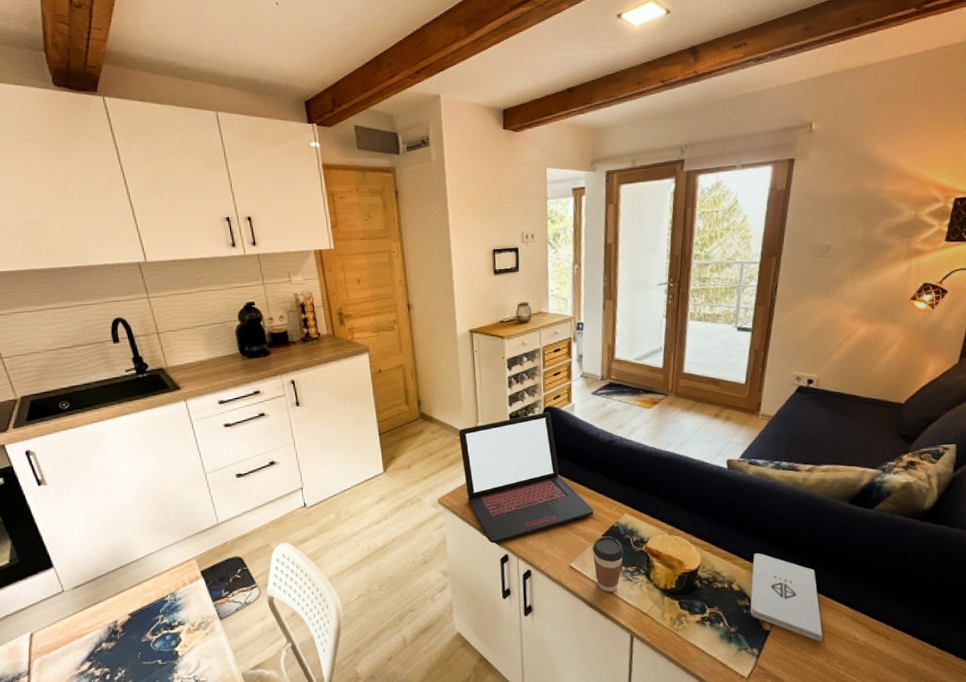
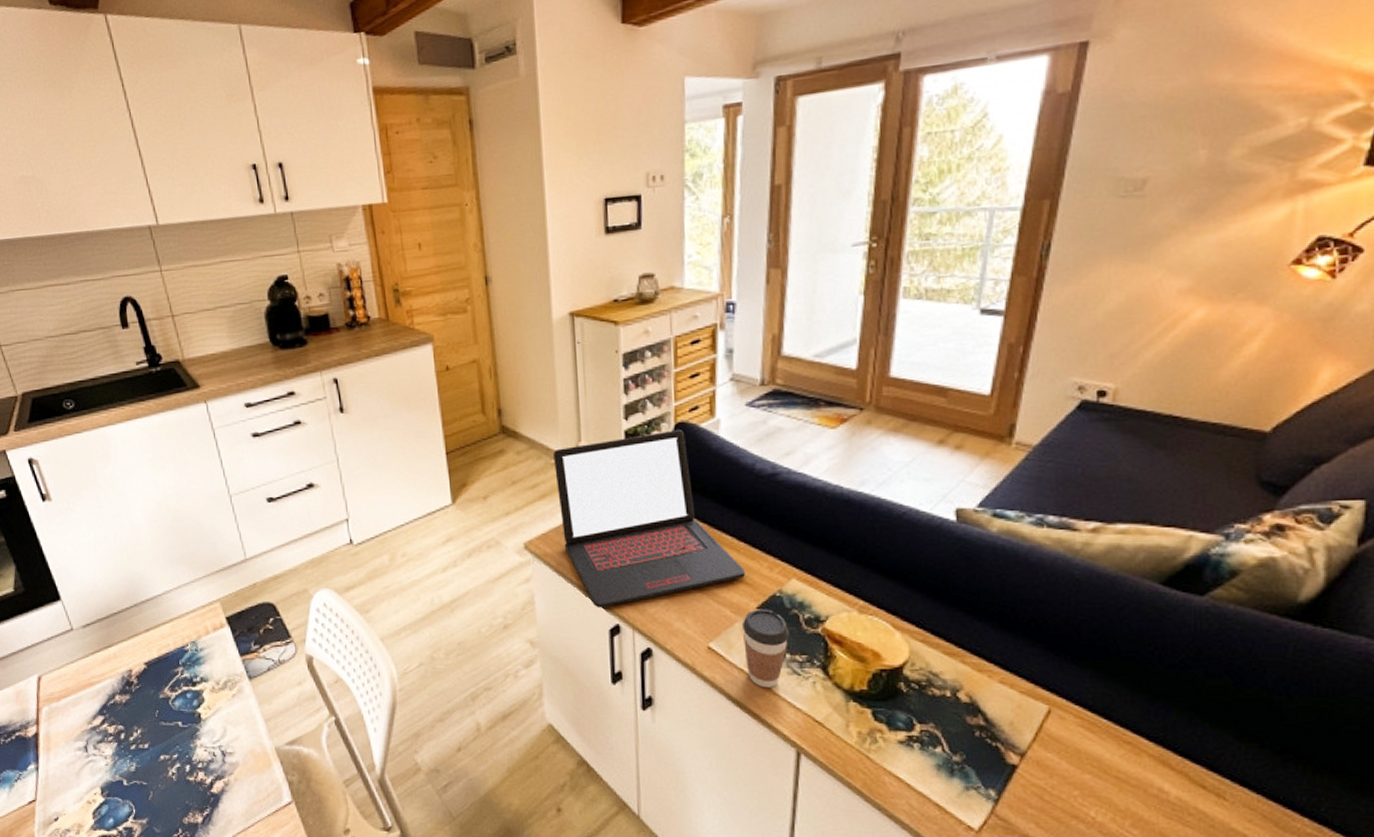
notepad: present [750,553,823,643] -> none [986,650,1106,791]

